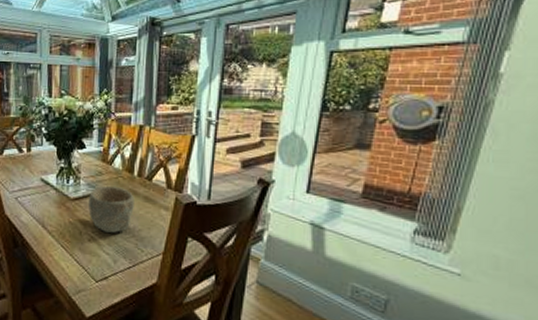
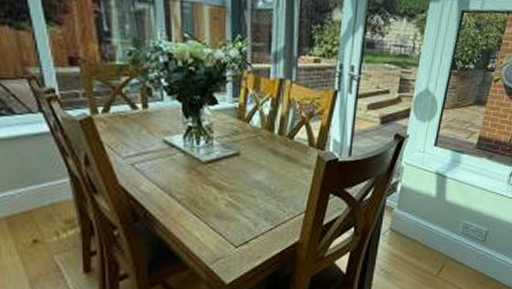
bowl: present [88,185,134,233] -> none [224,145,275,196]

